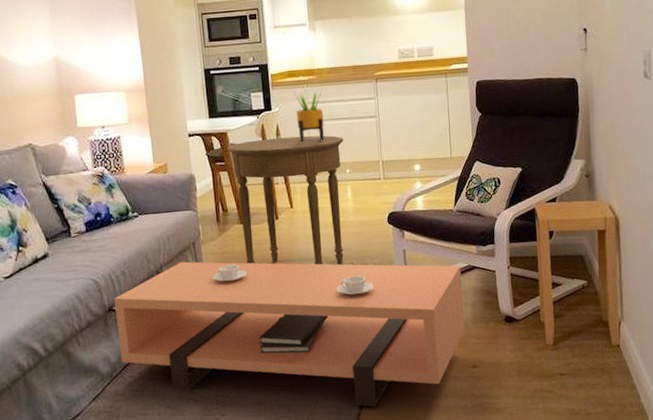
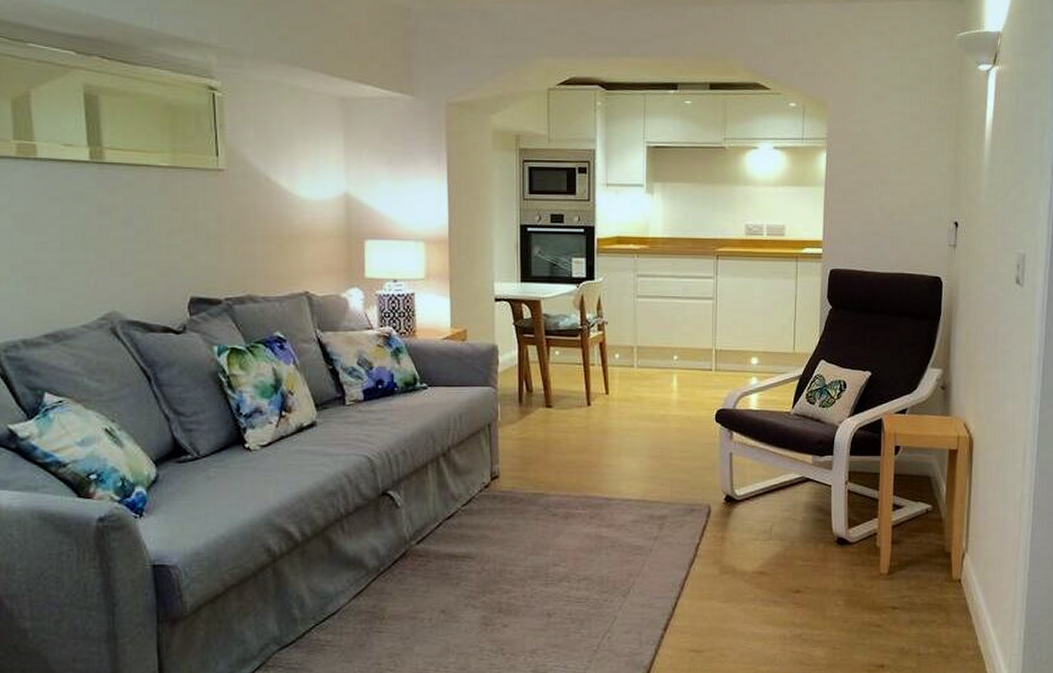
coffee table: present [114,261,465,407] -> none [390,445,793,629]
side table: present [227,135,344,265] -> none [538,312,674,464]
potted plant: present [294,91,324,143] -> none [622,262,654,321]

